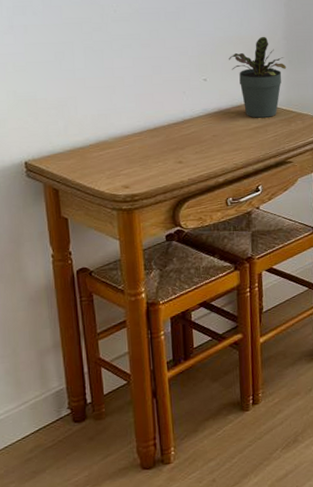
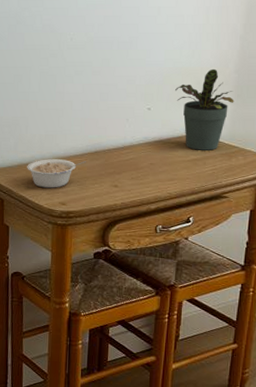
legume: none [81,139,146,172] -> present [27,159,86,188]

